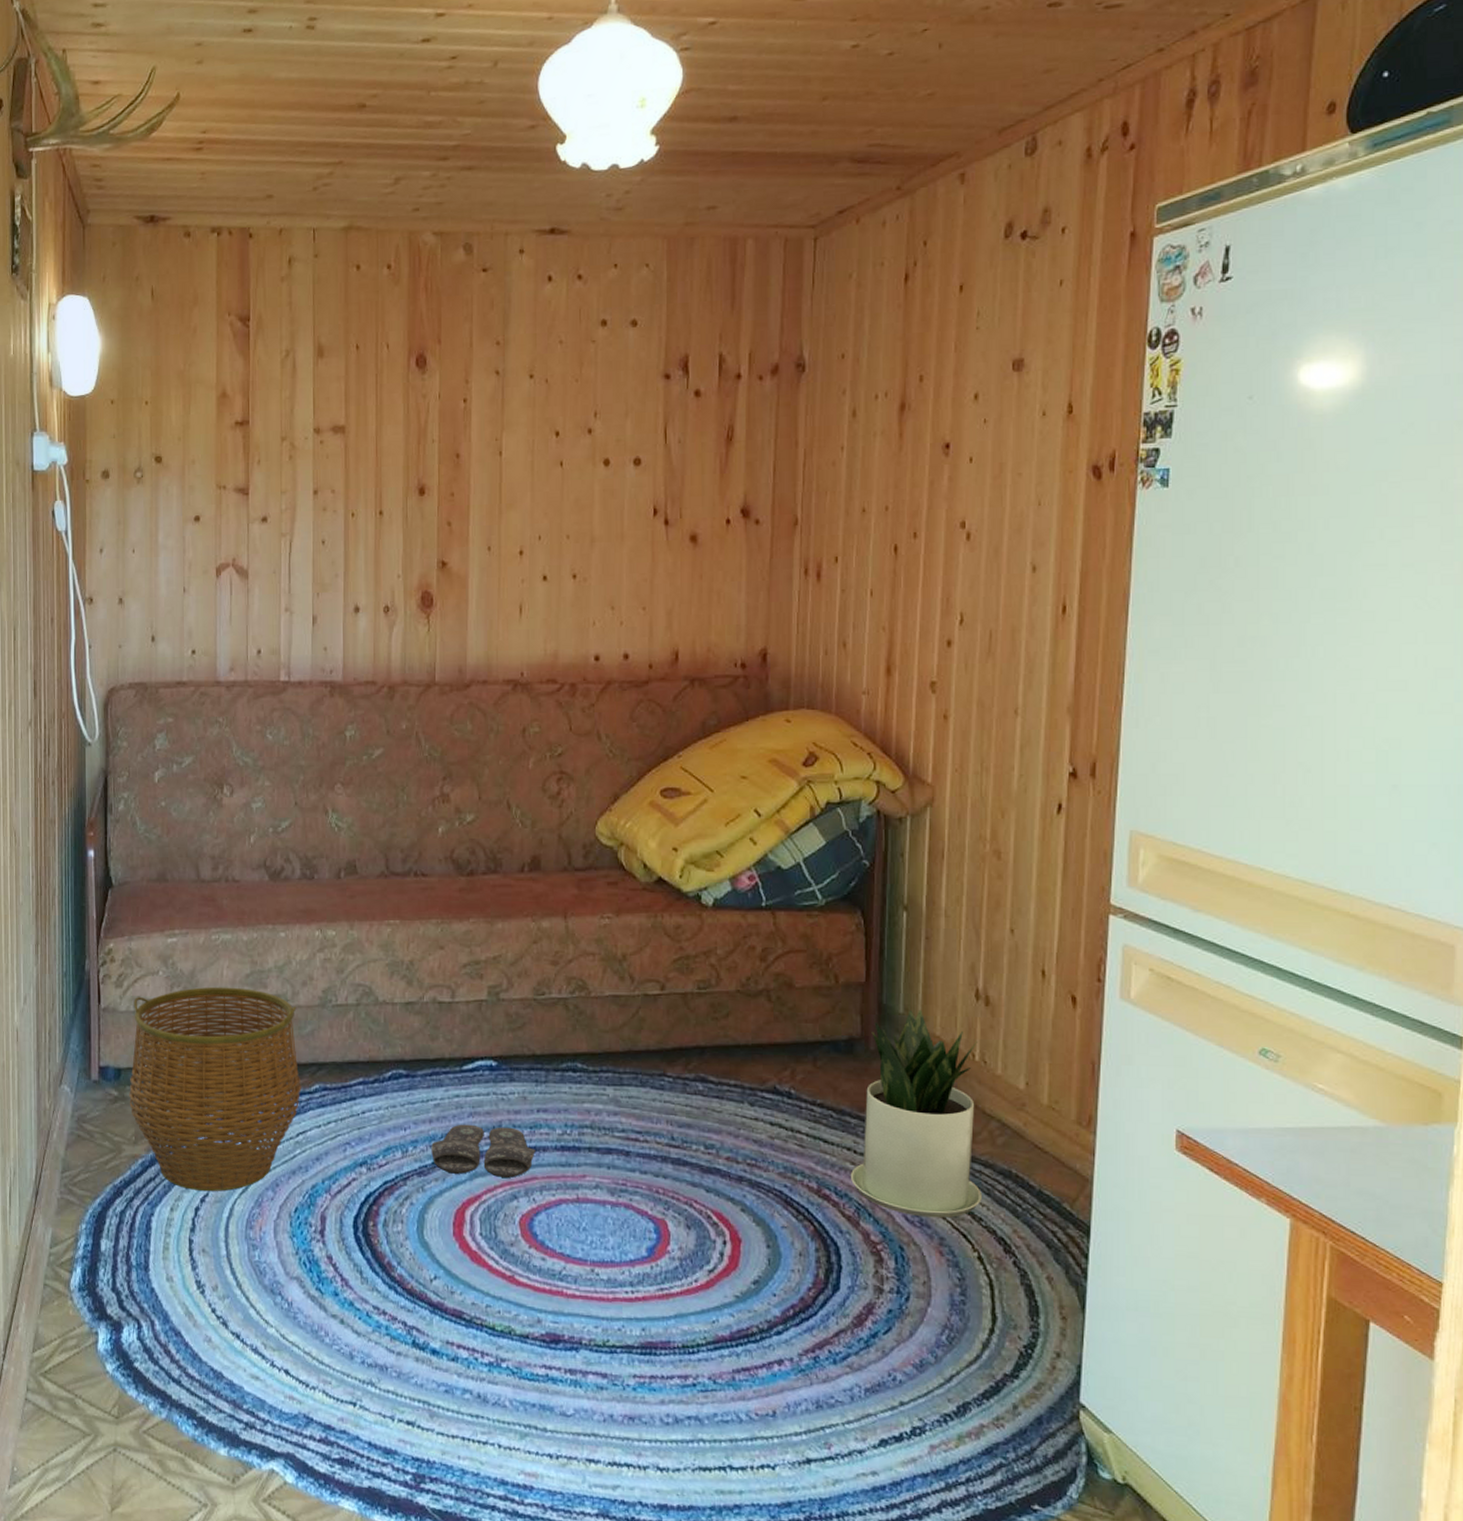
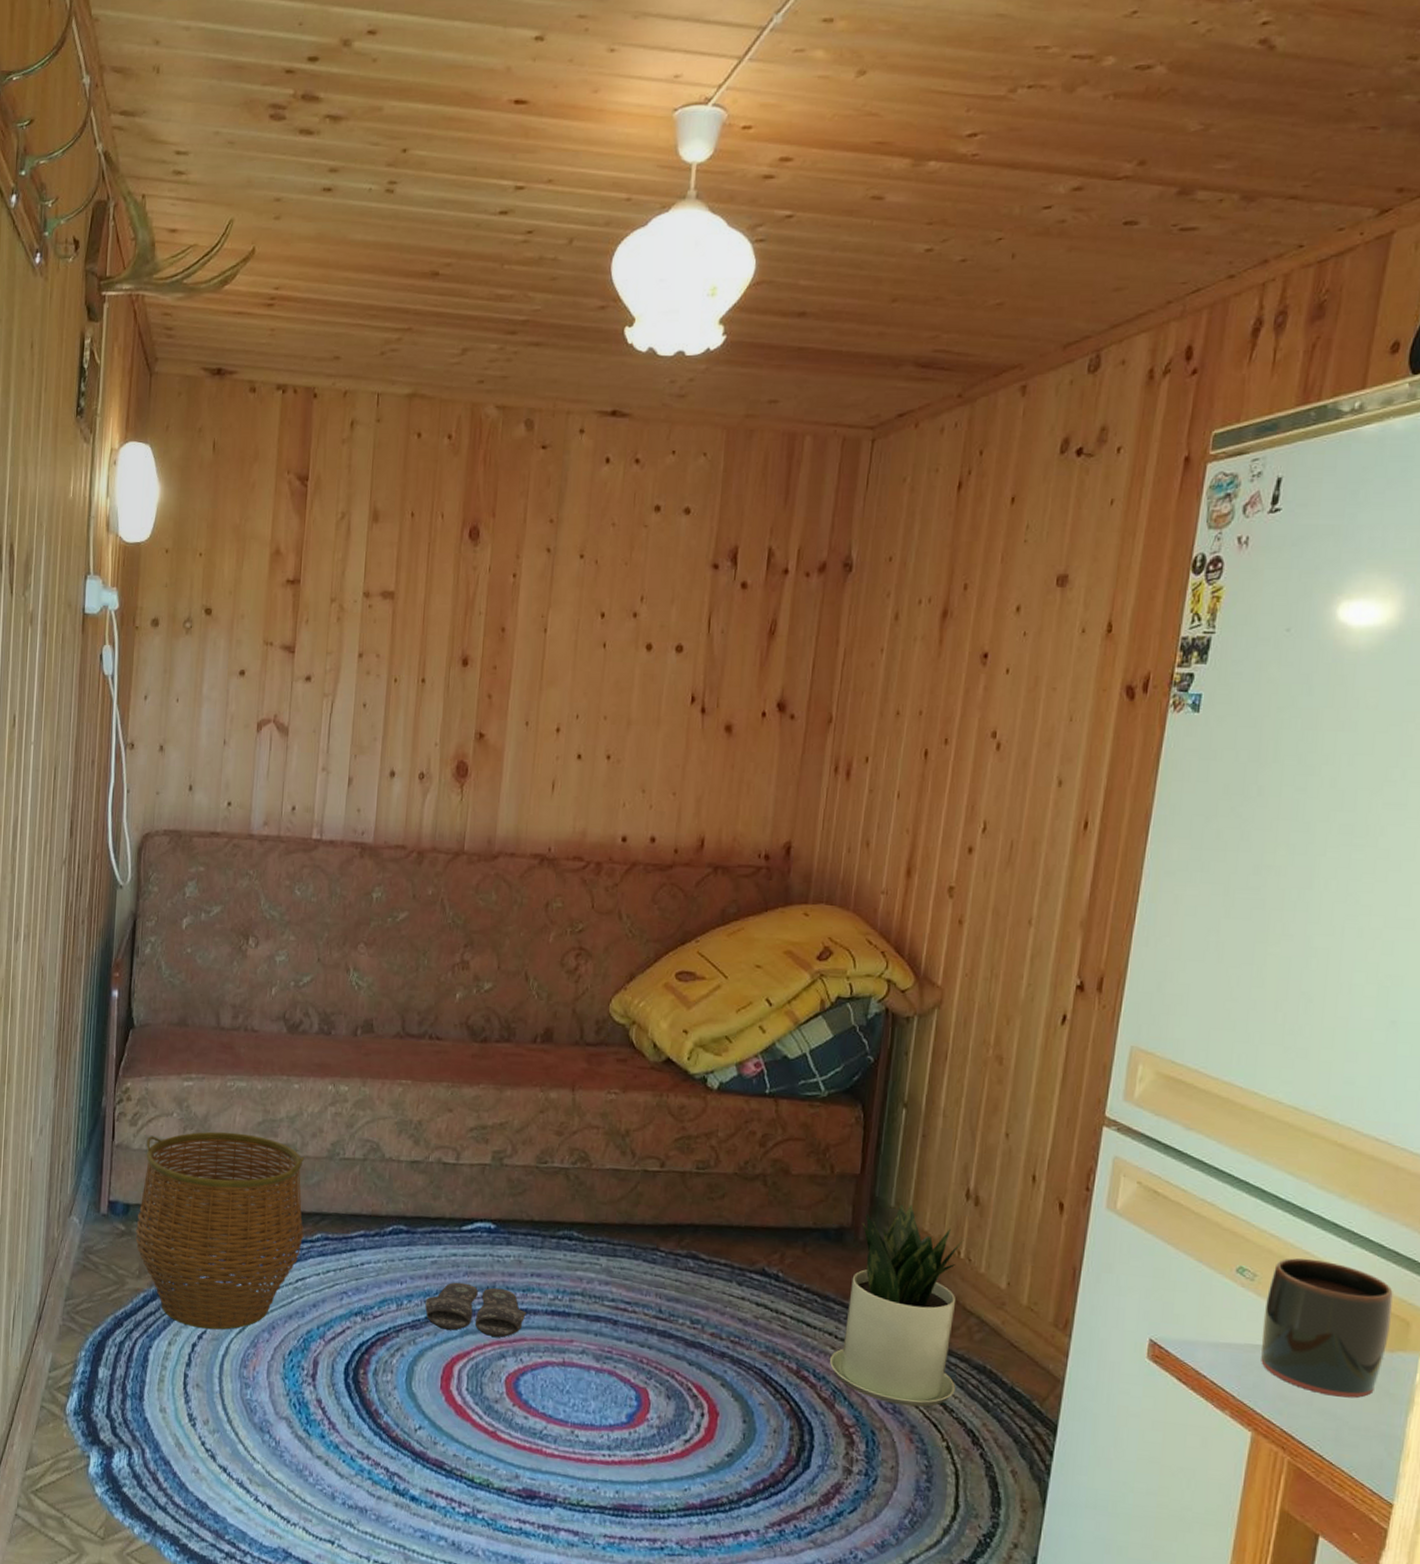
mug: none [1291,1035,1423,1176] -> present [1261,1258,1393,1398]

